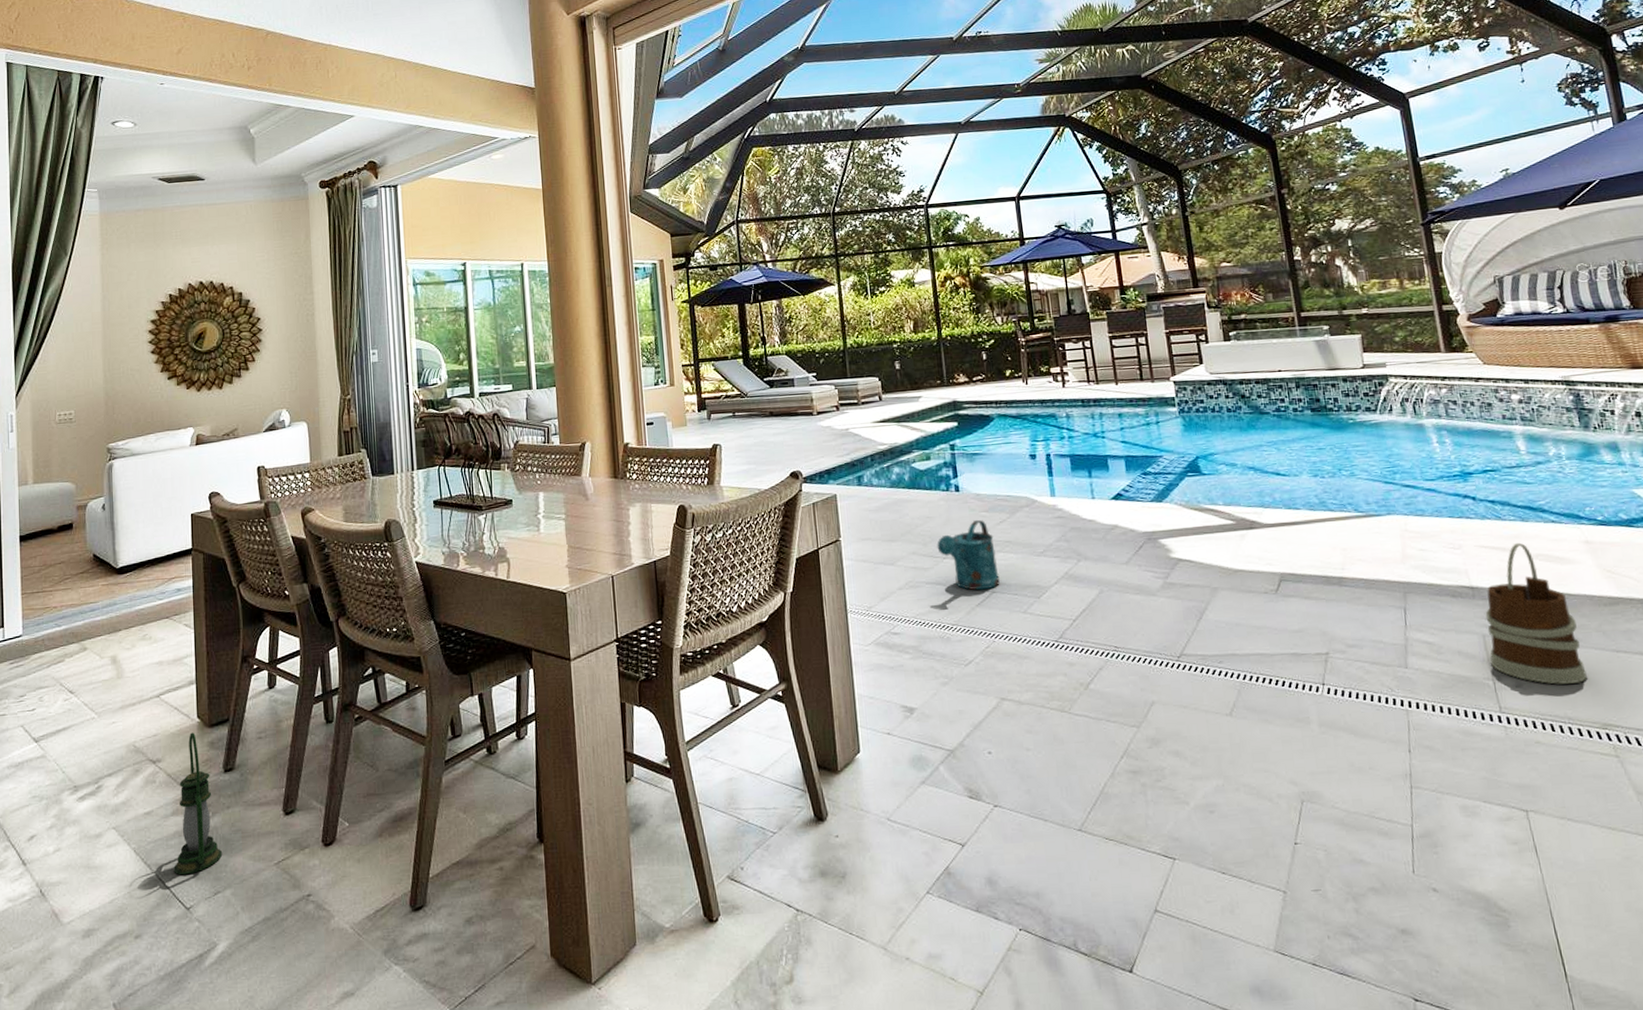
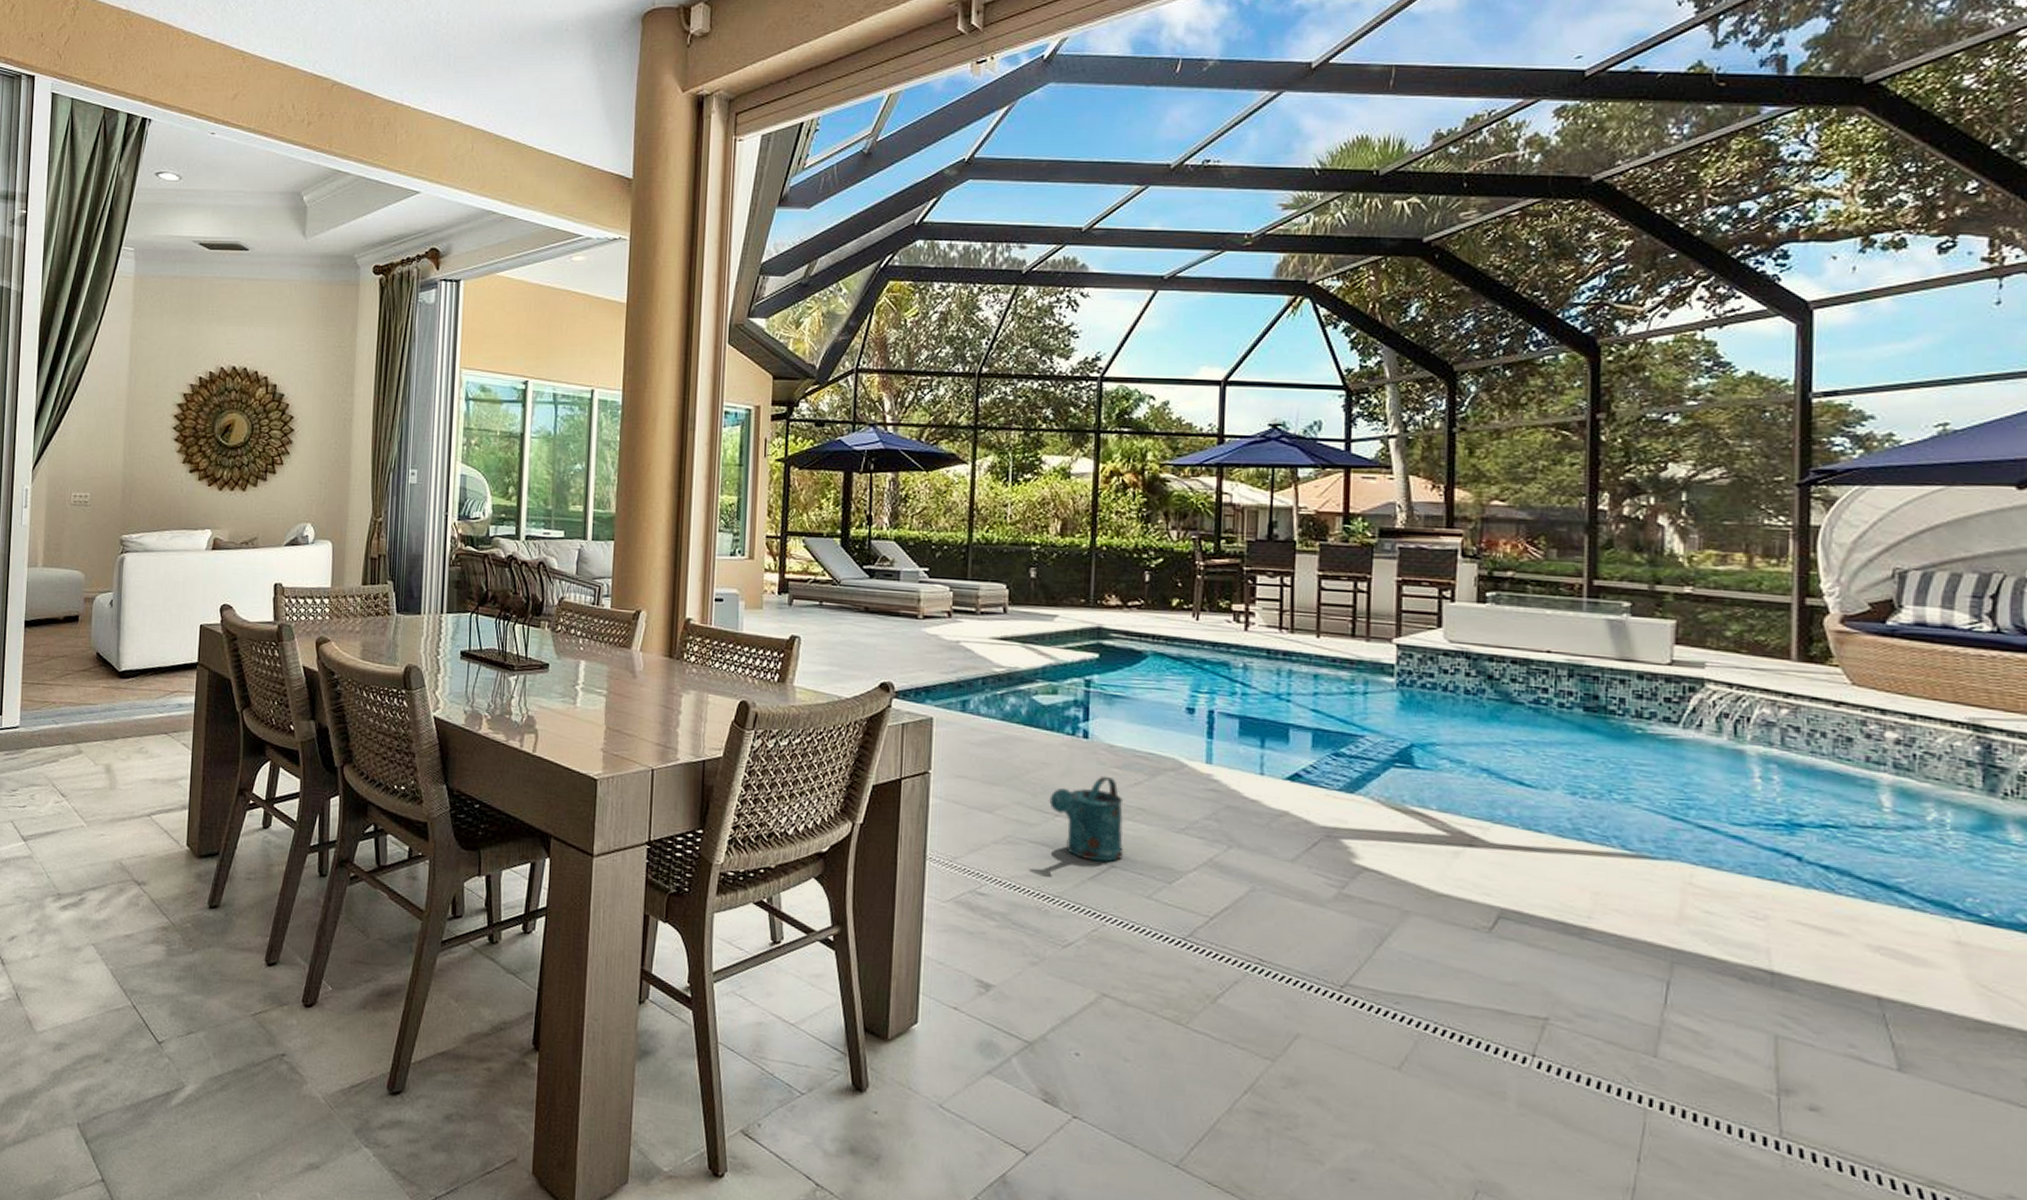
lantern: present [174,732,223,875] -> none [149,860,200,1008]
wooden bucket: present [1485,542,1587,685] -> none [1777,926,1919,1122]

